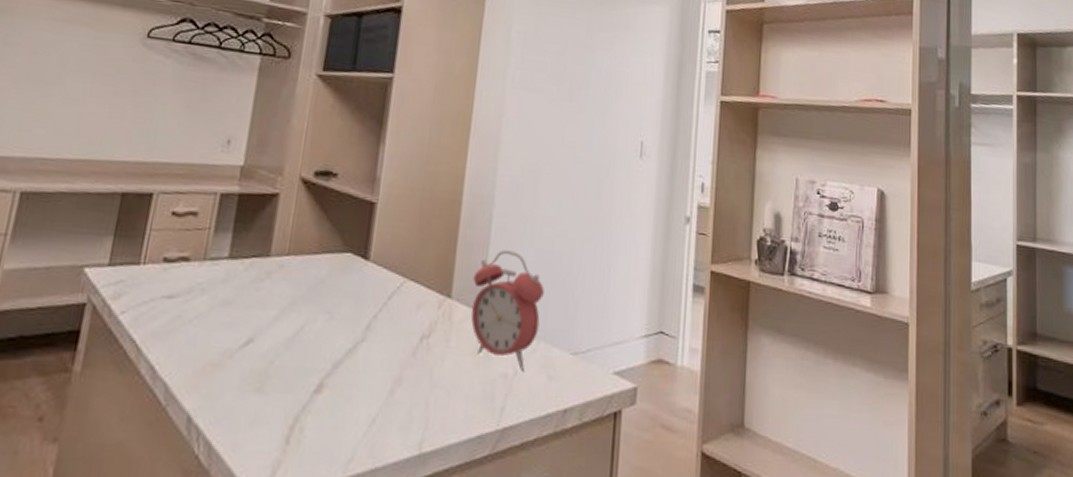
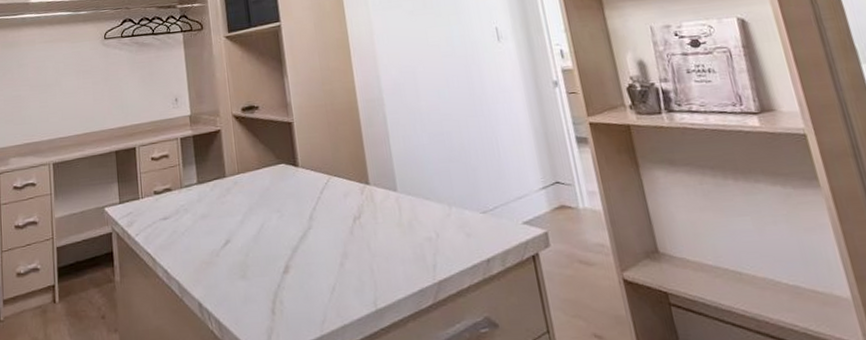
alarm clock: present [470,250,544,372] -> none [382,138,448,234]

